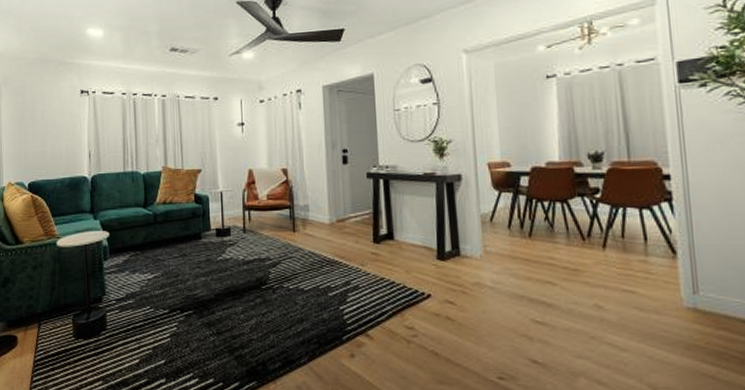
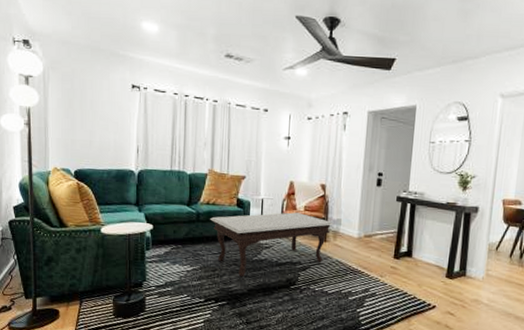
coffee table: none [168,203,301,281] -> present [210,212,334,277]

